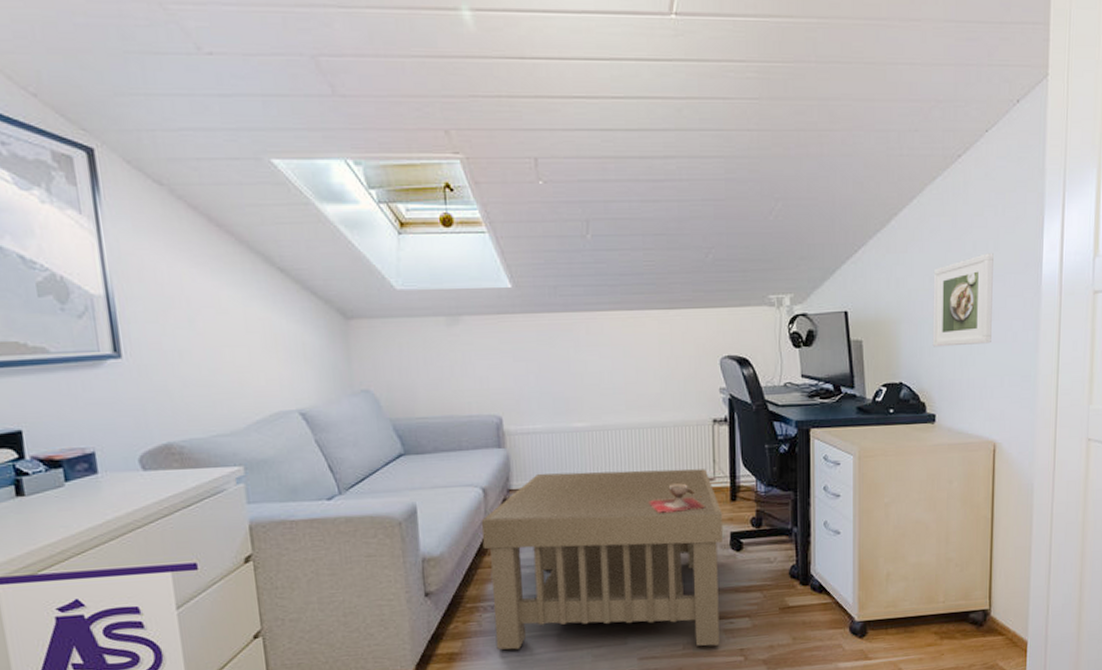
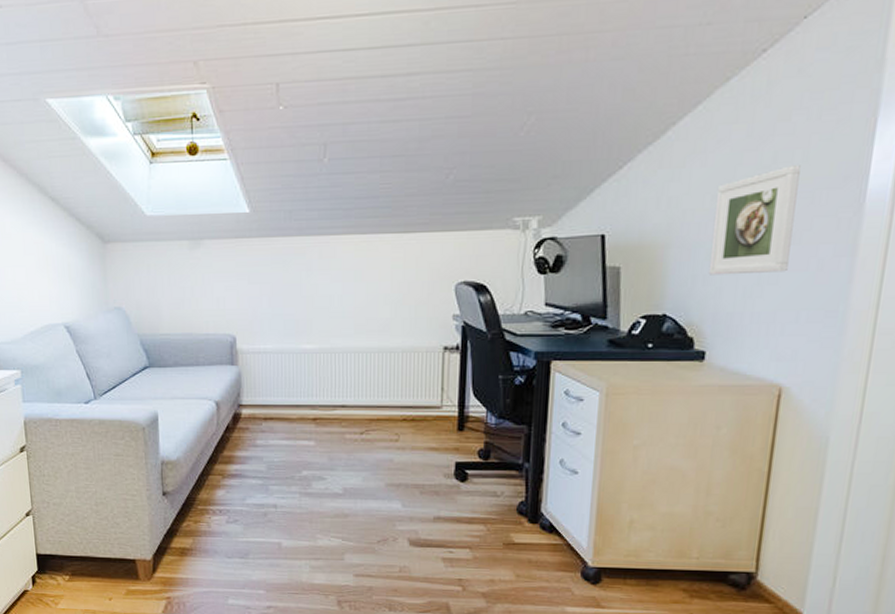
coffee table: present [481,469,724,650] -> none [213,391,449,573]
decorative bowl: present [649,483,705,513] -> none [372,409,430,437]

